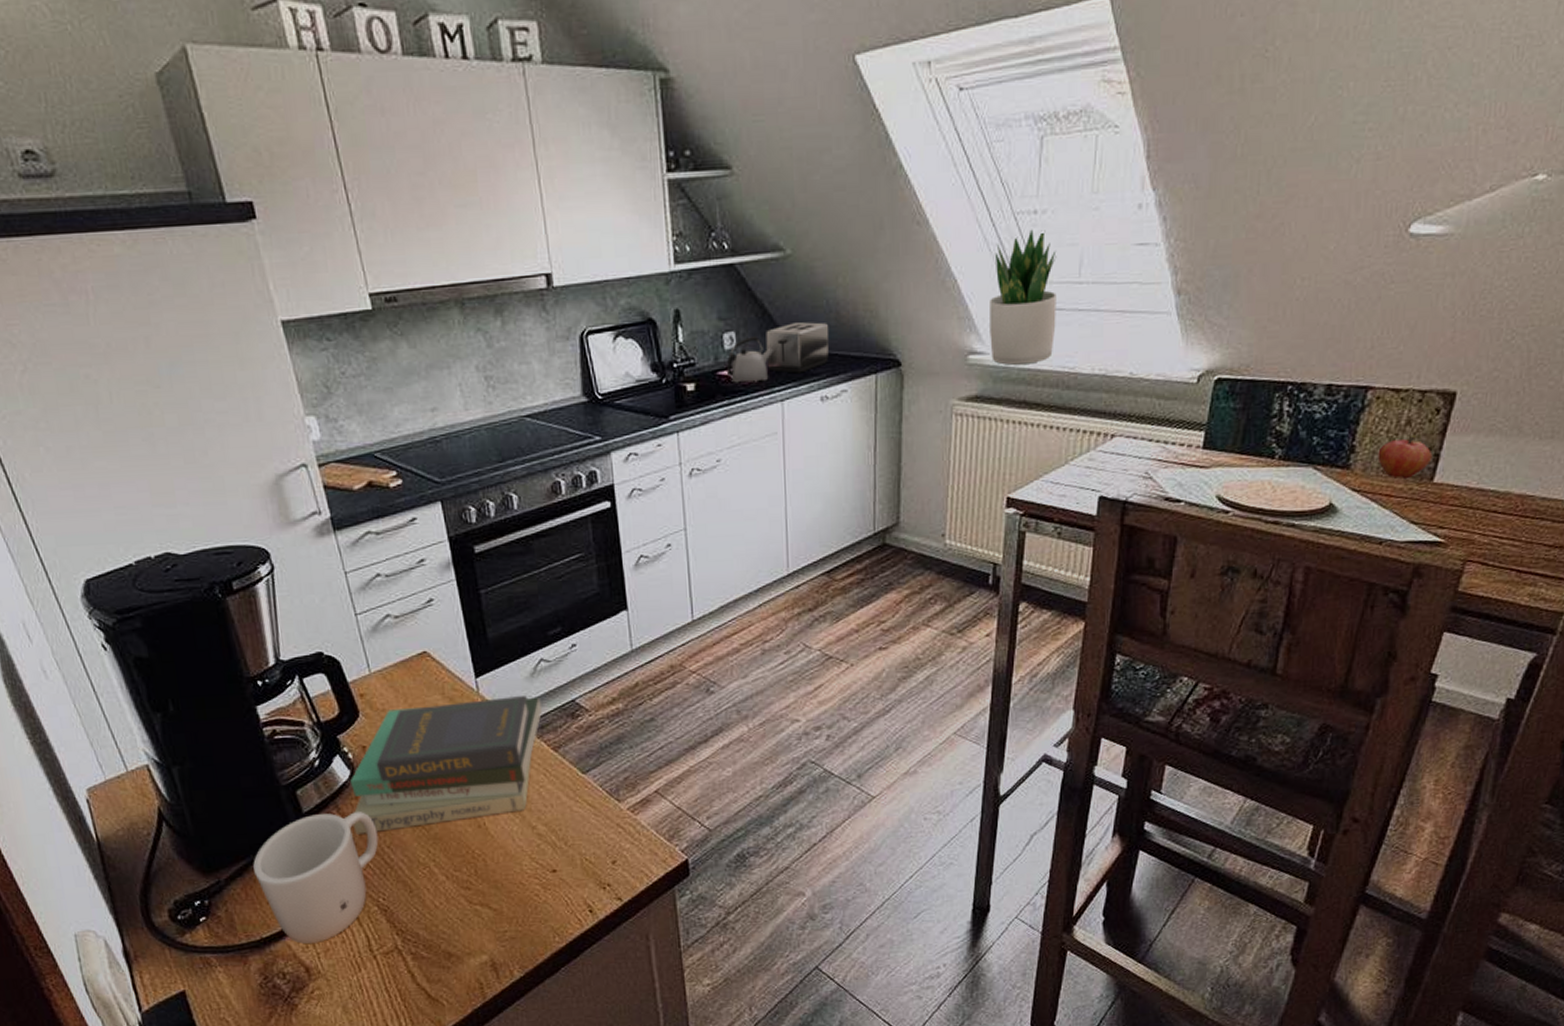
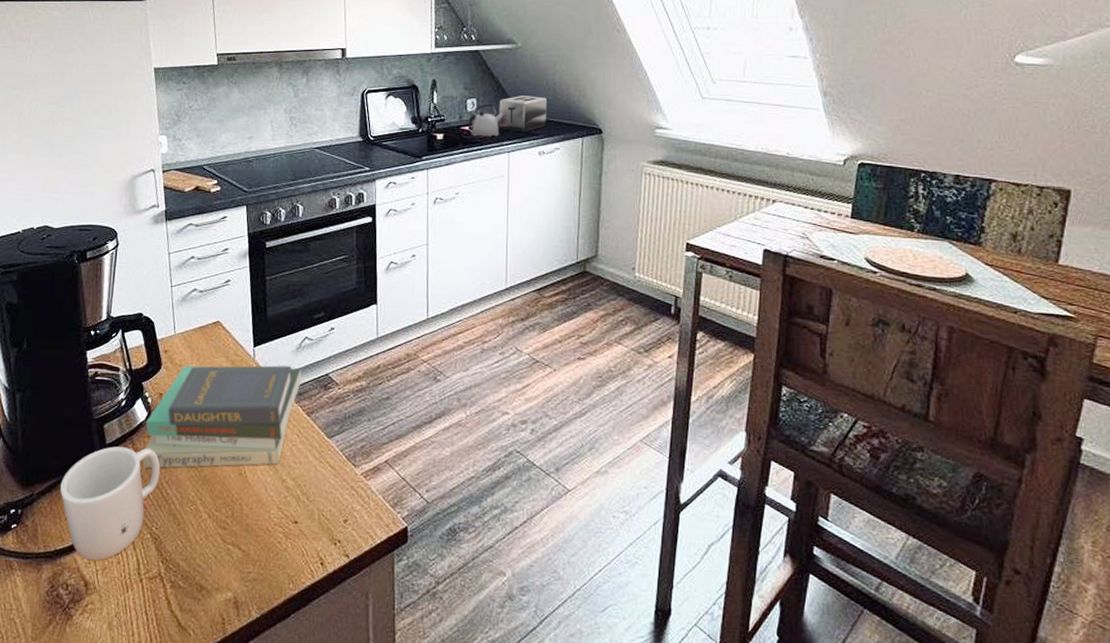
planter: present [990,229,1057,365] -> none [673,40,726,140]
fruit: present [1377,434,1433,480] -> none [1005,222,1055,260]

